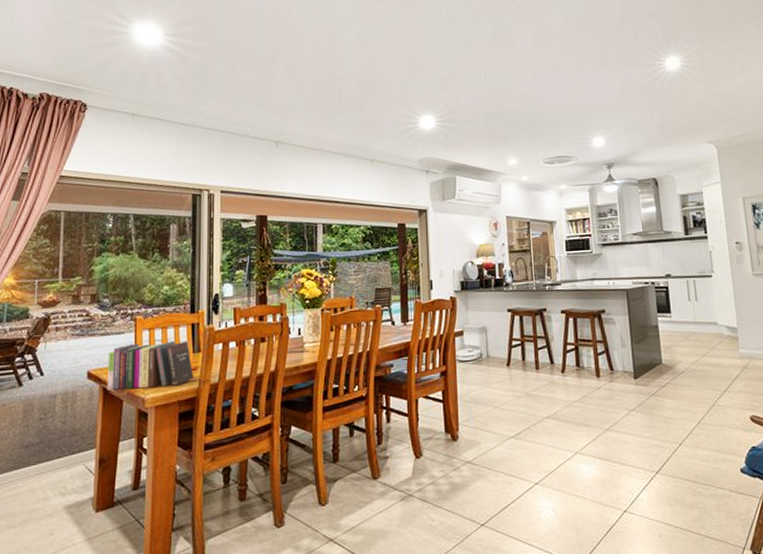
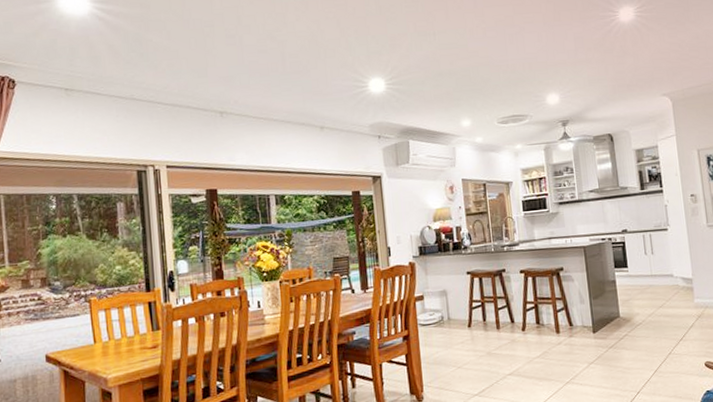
books: present [107,340,194,390] -> none [65,319,155,373]

